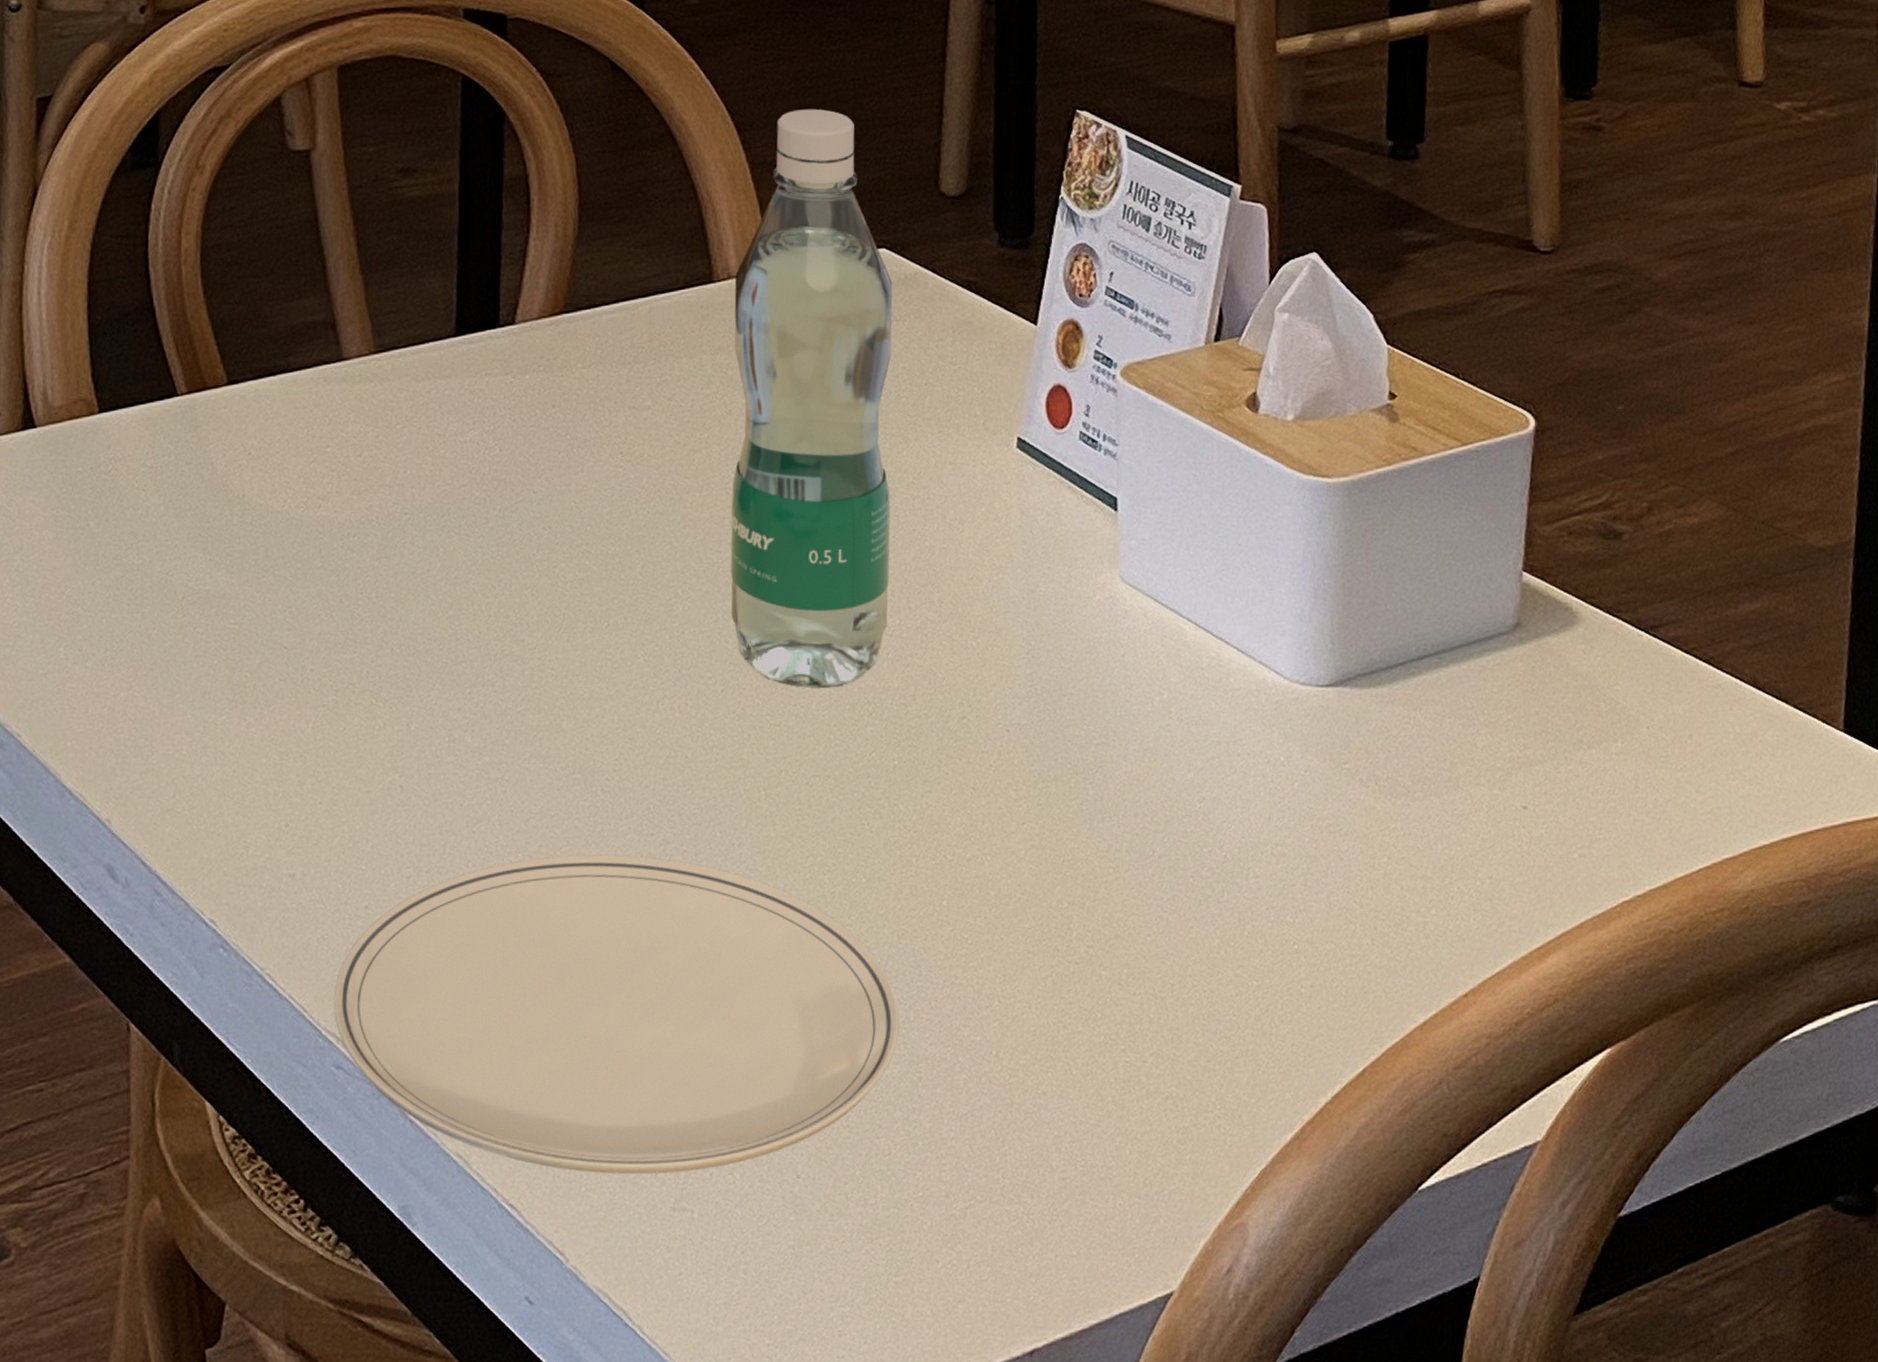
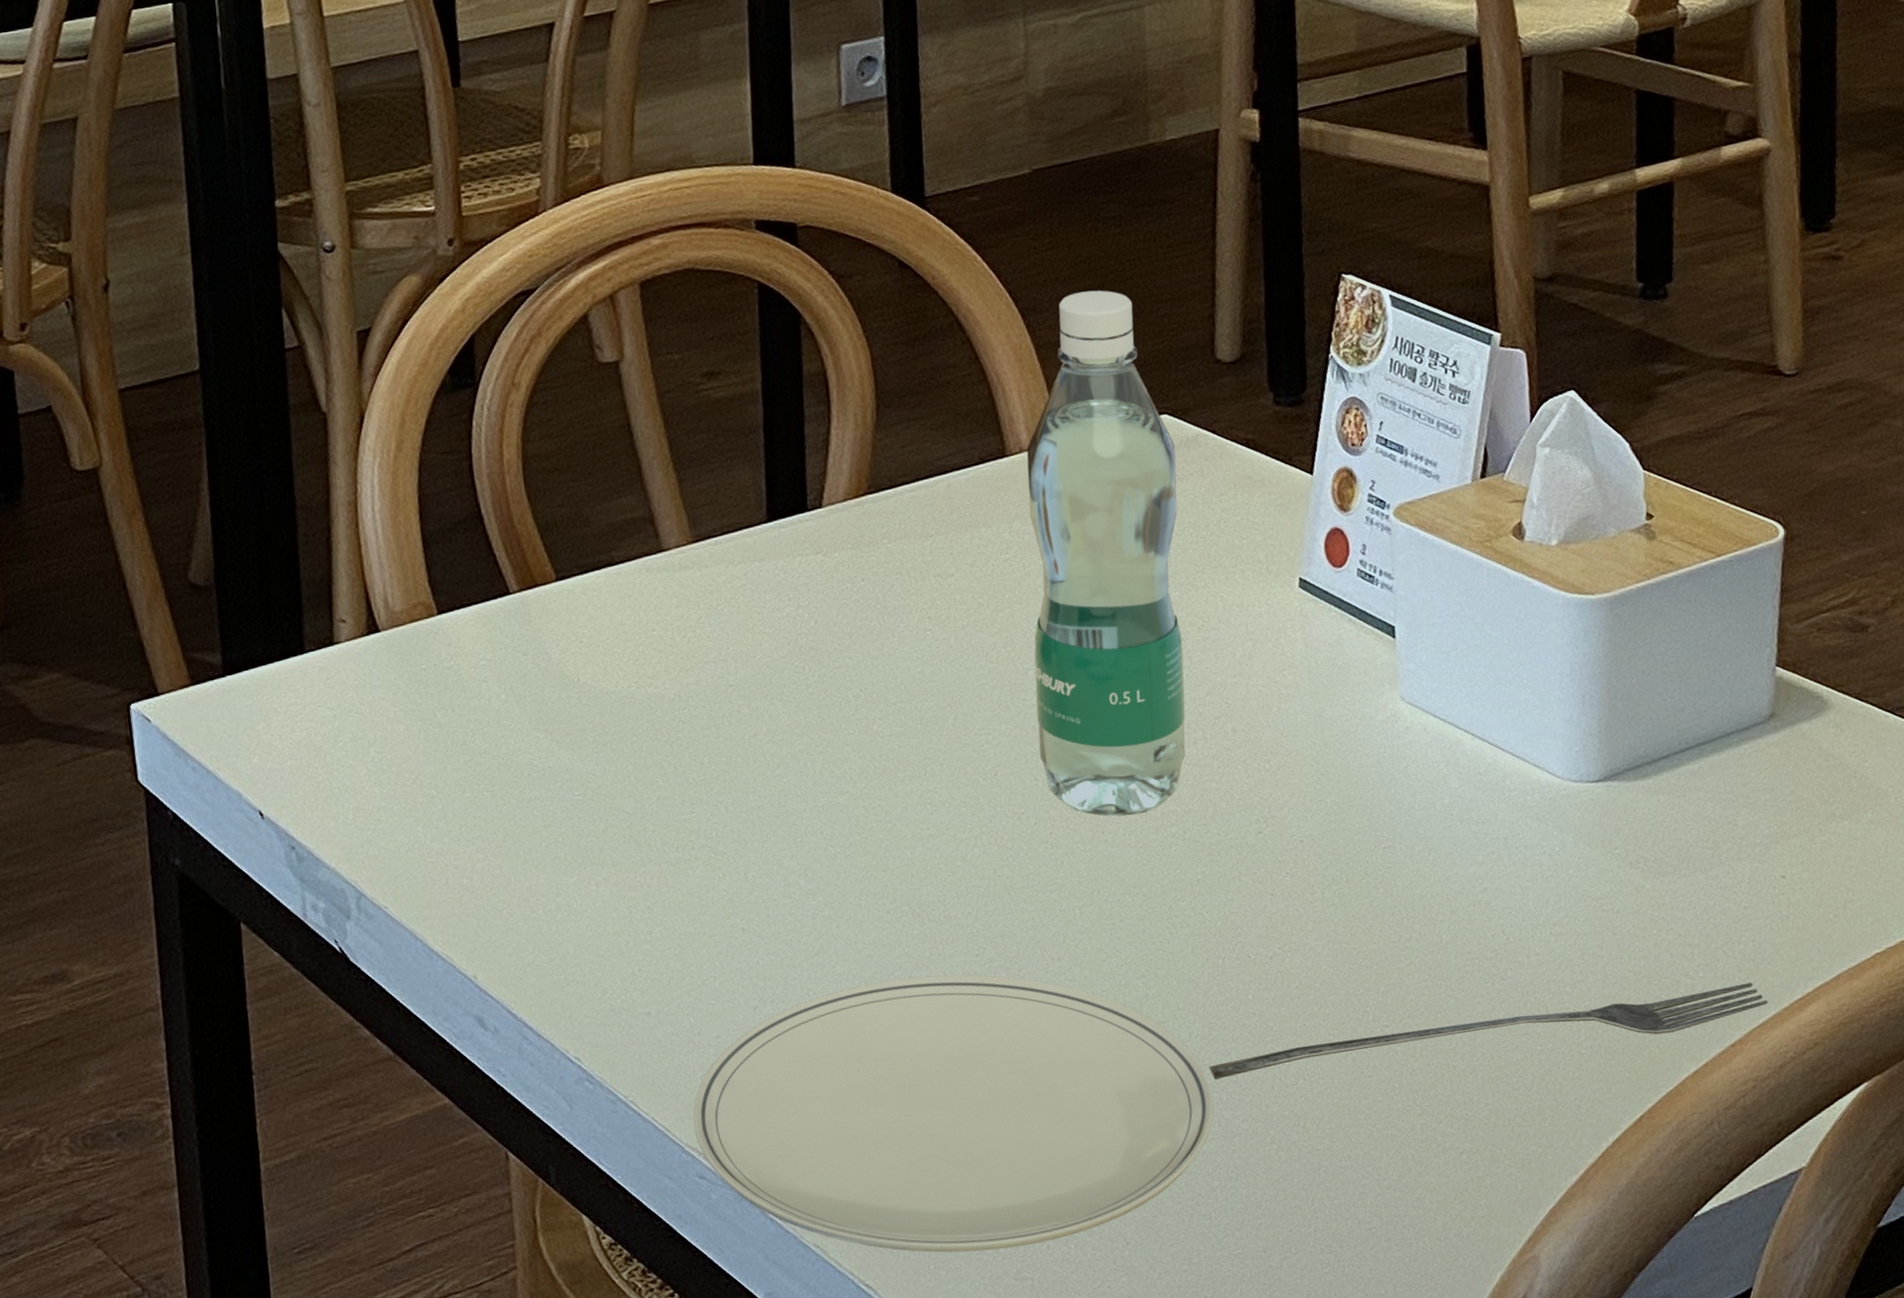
fork: none [896,925,1505,994] -> present [1209,982,1768,1079]

